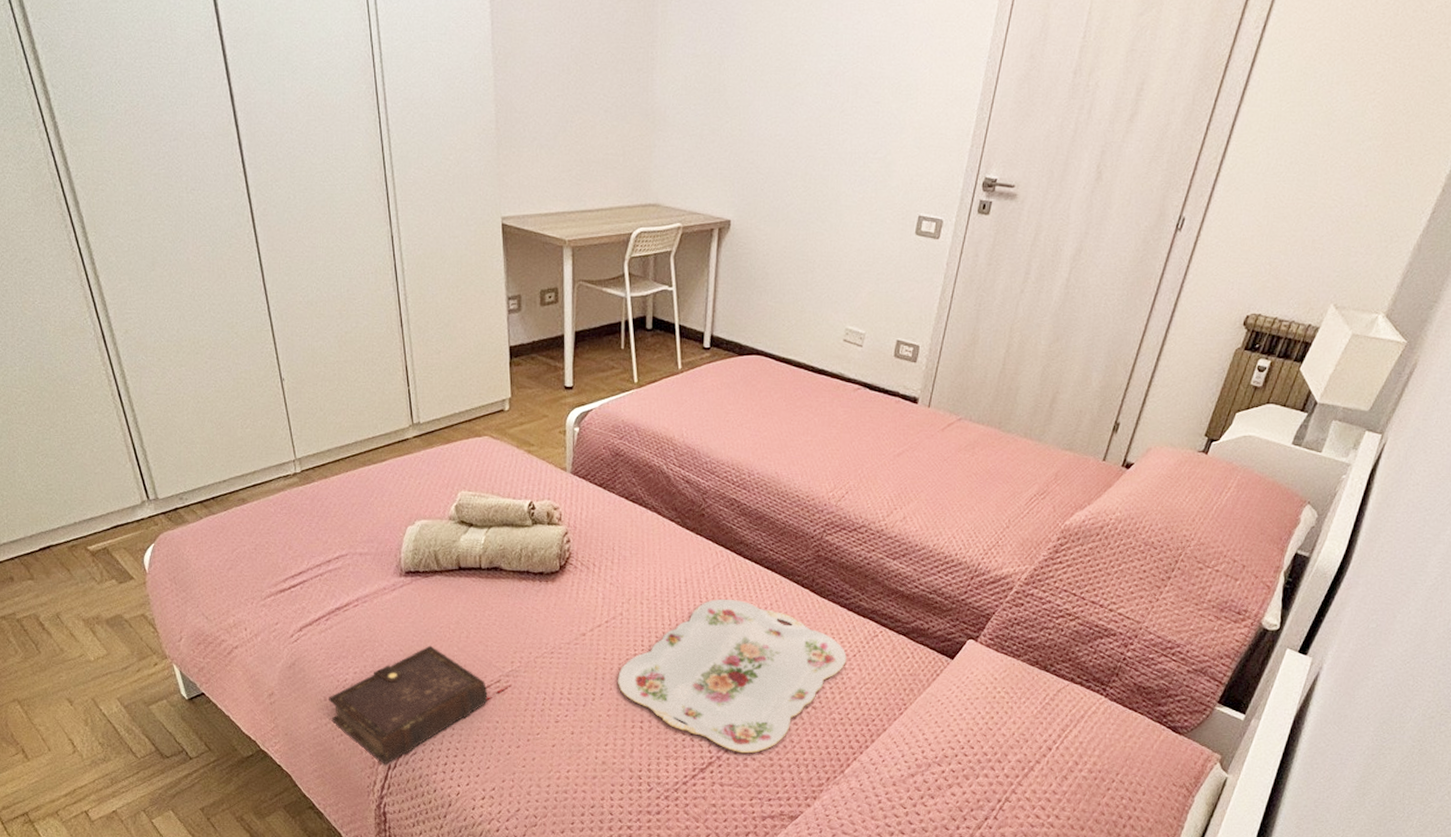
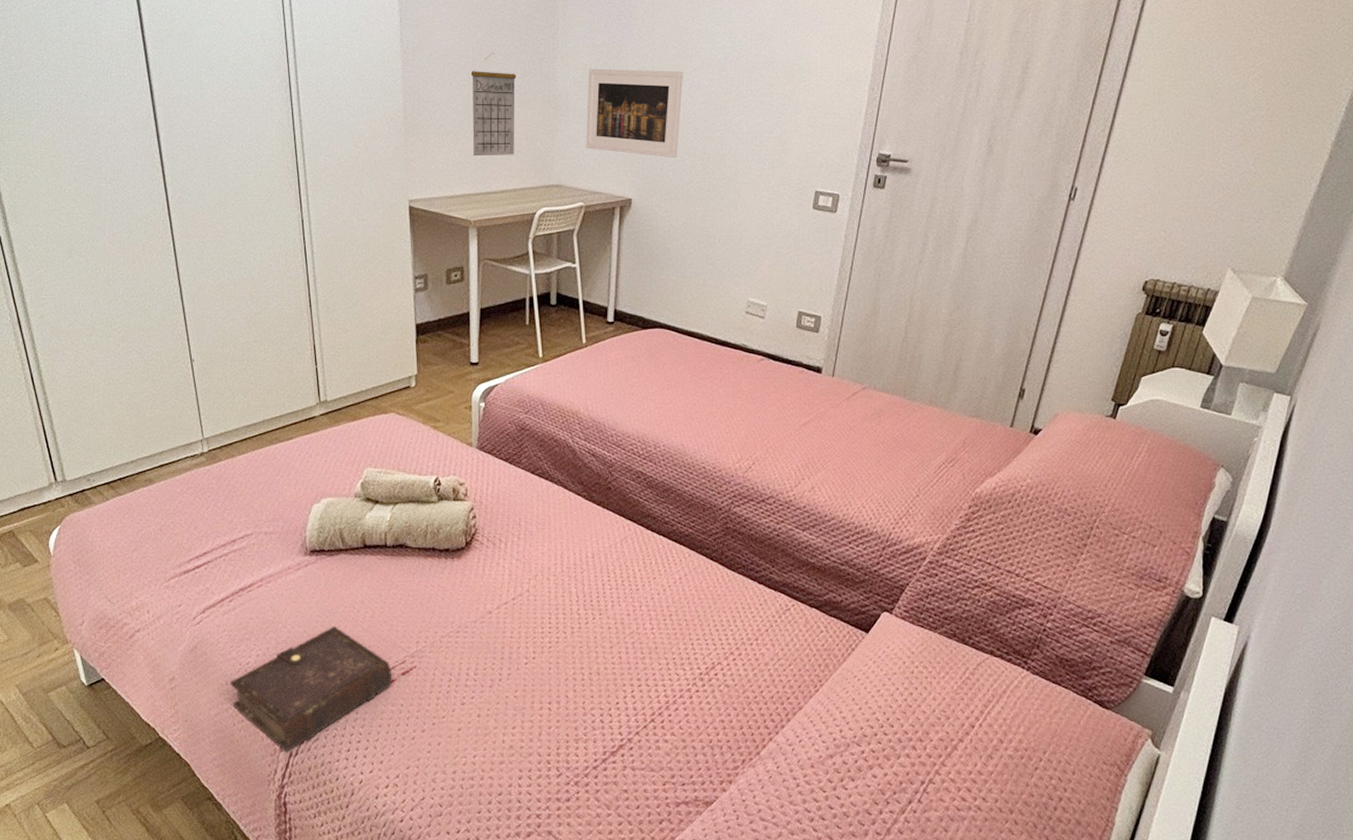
calendar: none [565,60,614,173] -> present [470,52,517,157]
serving tray: present [618,599,847,754] -> none [525,574,759,735]
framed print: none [685,80,786,179] -> present [586,68,683,158]

